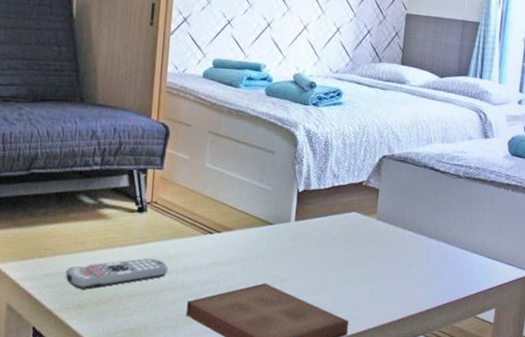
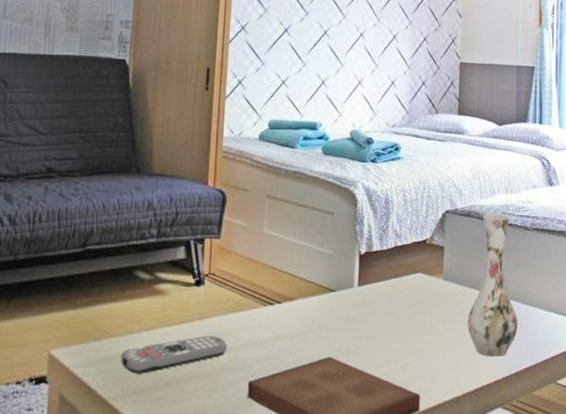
vase: none [397,161,445,291] -> present [468,214,518,357]

